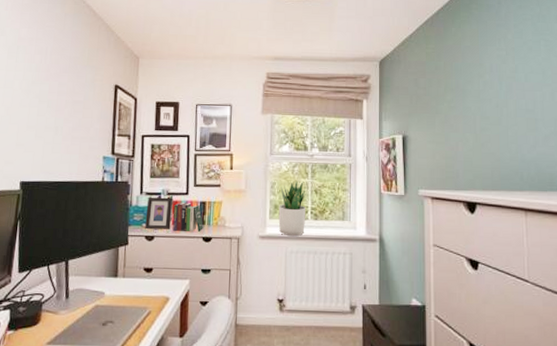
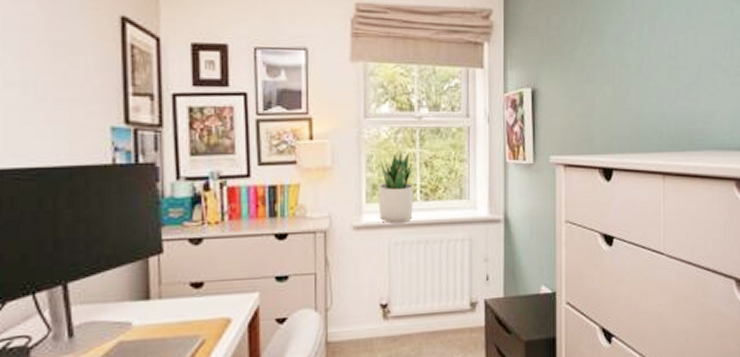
picture frame: present [145,197,174,230] -> none [187,182,228,230]
books: present [173,201,204,232] -> none [230,187,275,230]

